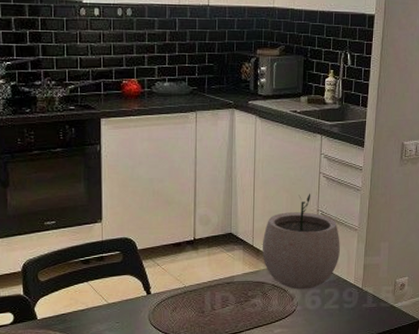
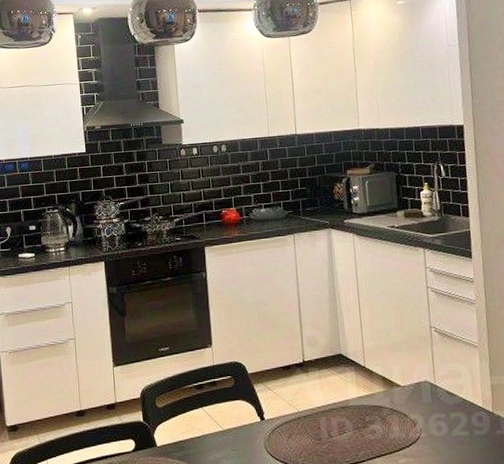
plant pot: present [263,193,340,290] -> none [374,309,462,414]

